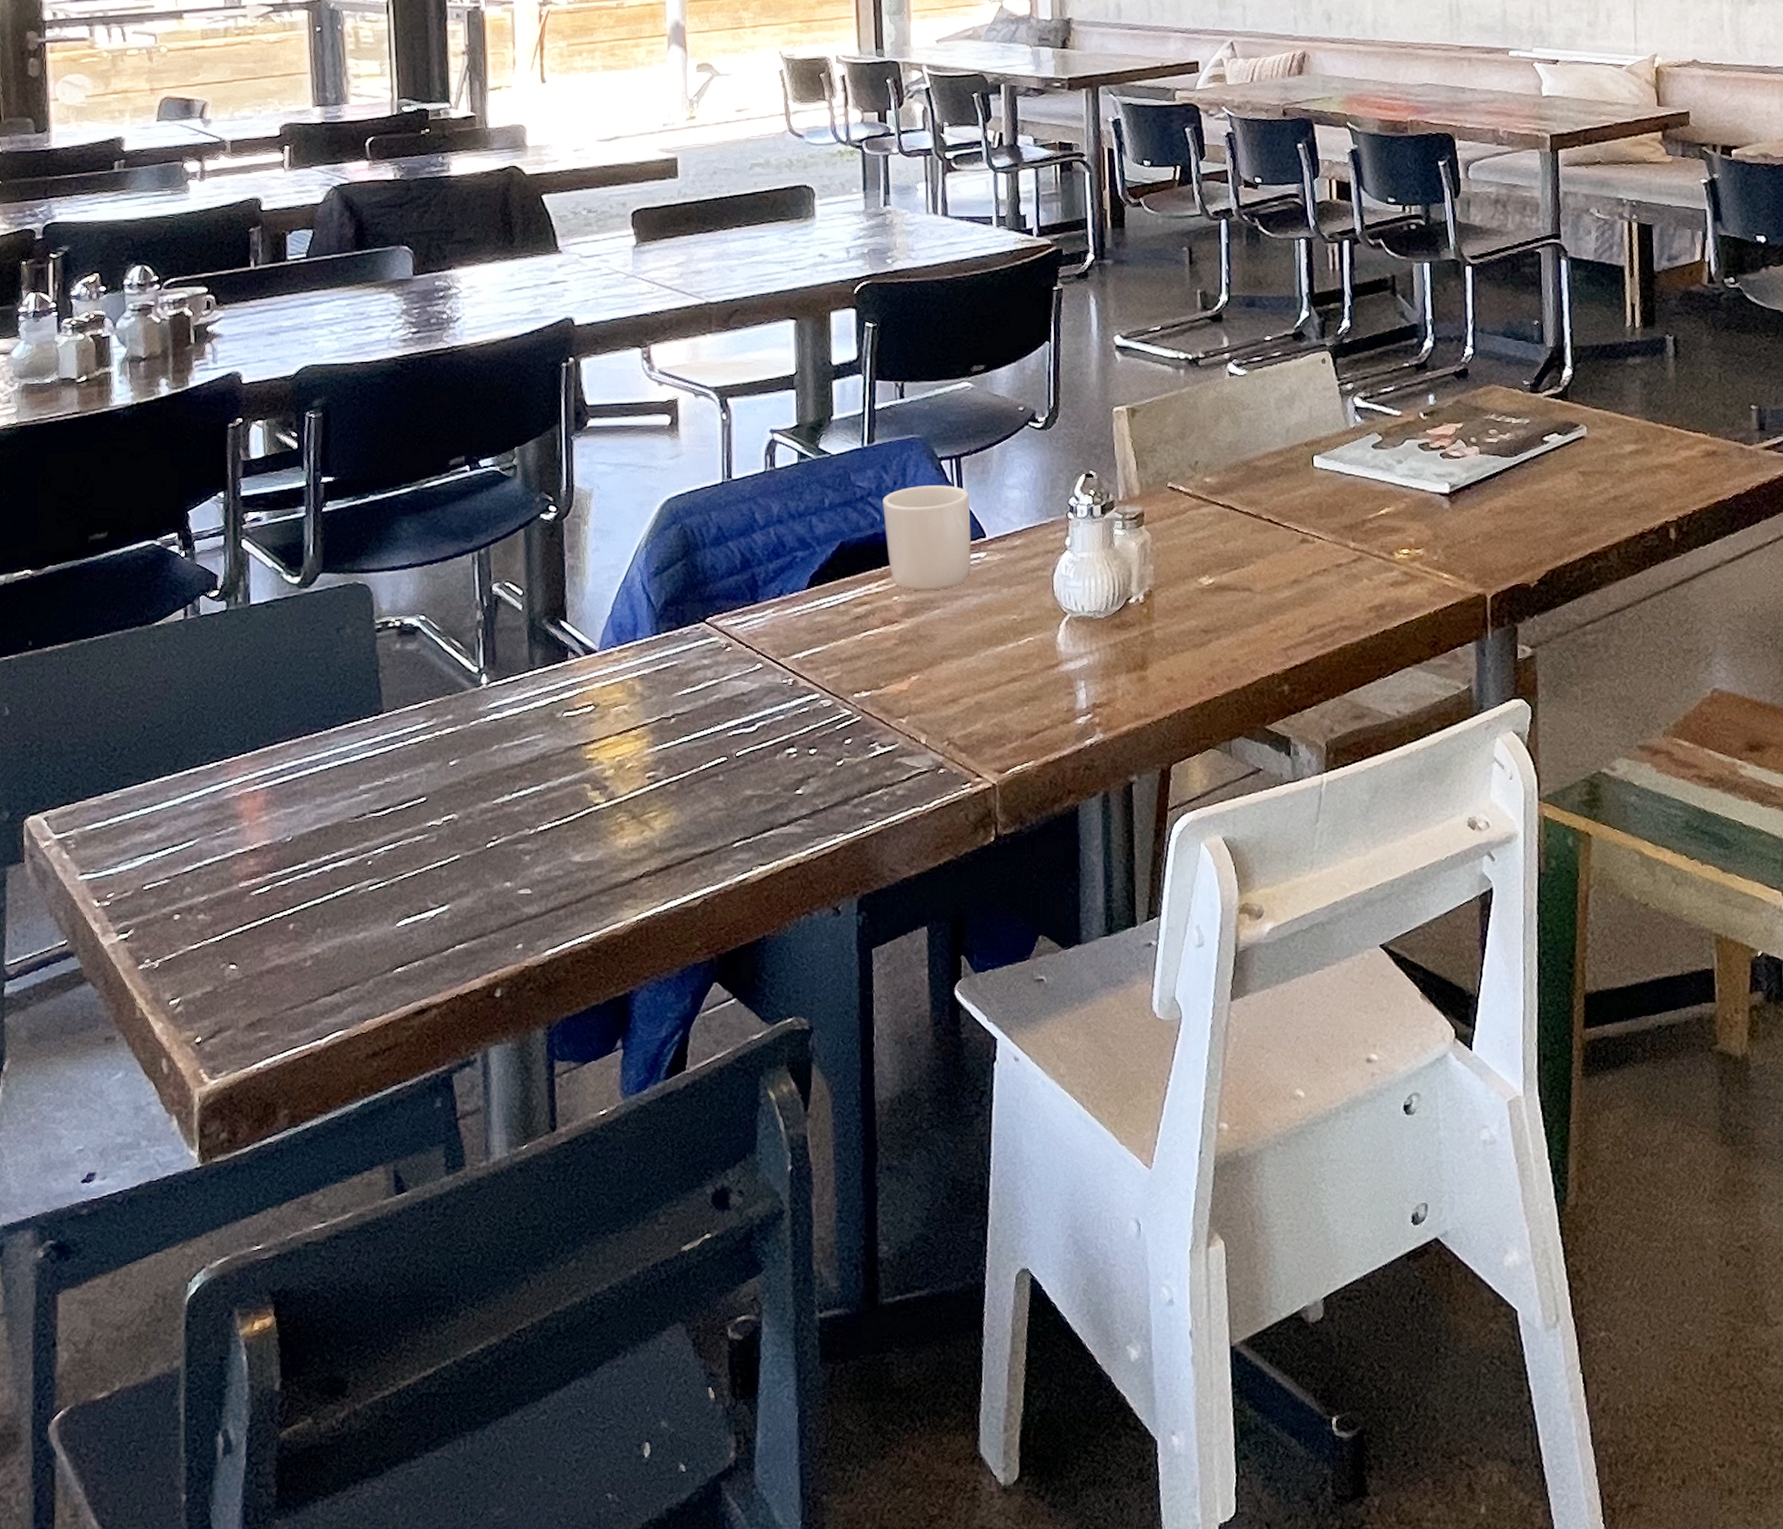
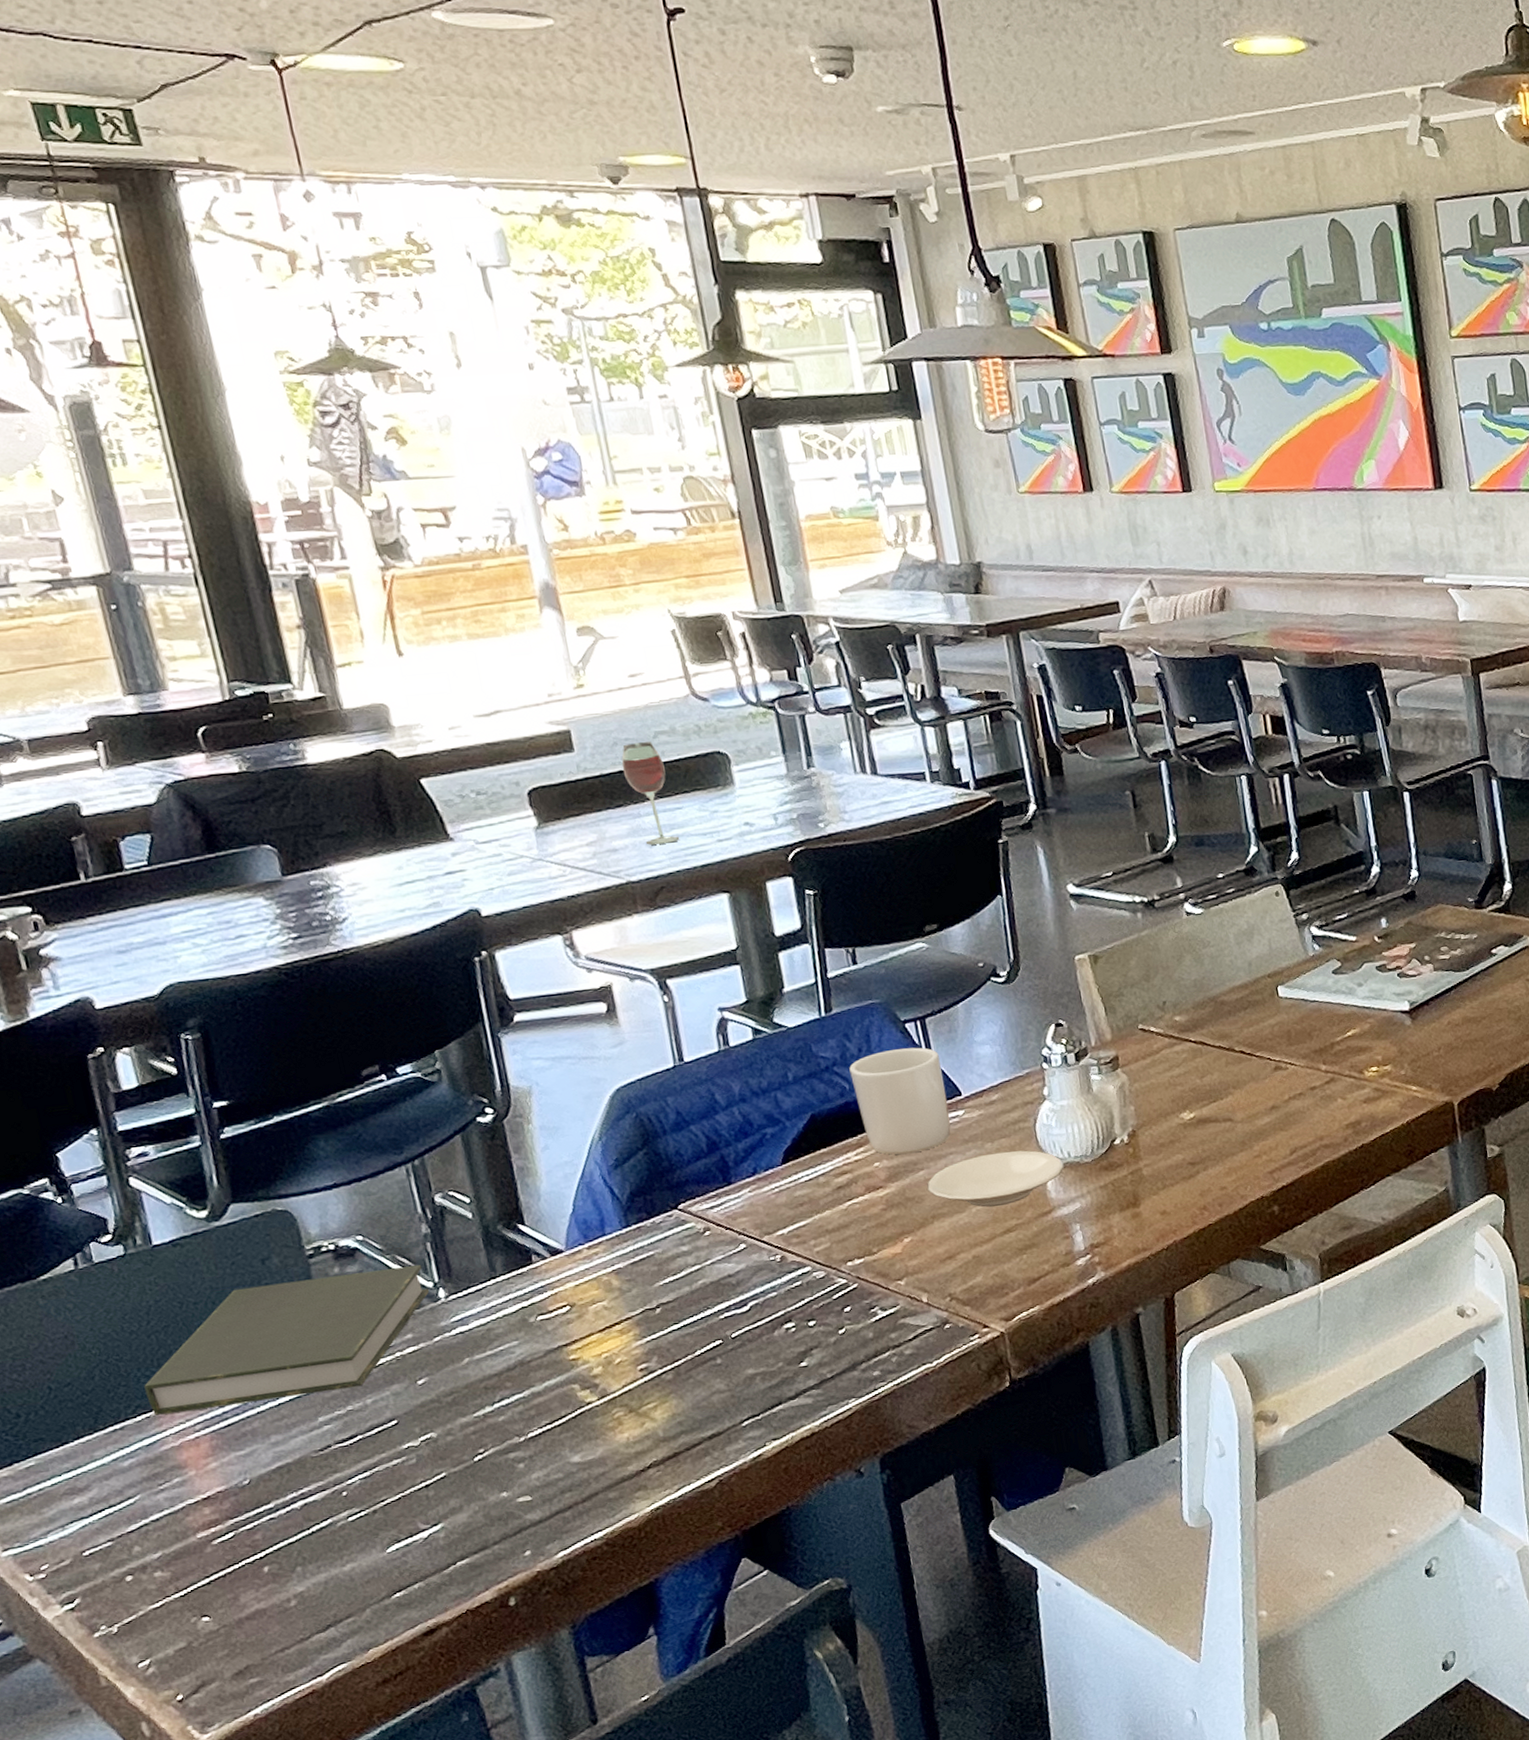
book: none [221,650,474,764] -> present [144,1265,430,1415]
wineglass: none [717,173,759,269] -> present [621,742,680,845]
saucer: none [940,598,1076,653] -> present [926,1150,1064,1207]

